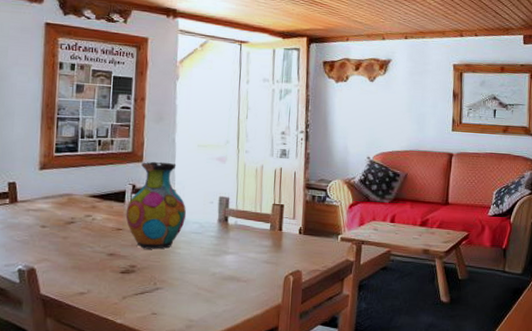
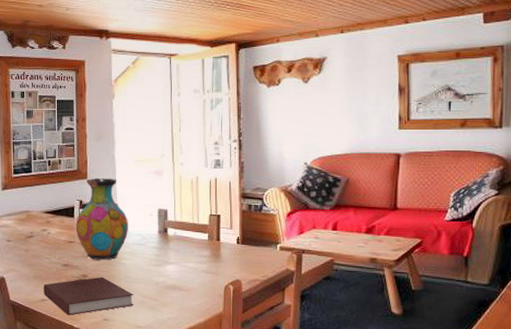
notebook: none [82,267,188,310] -> present [43,276,134,316]

